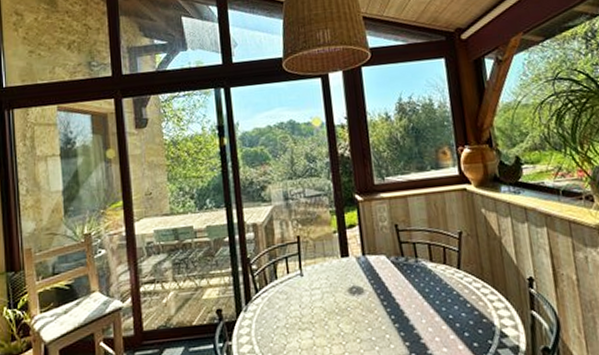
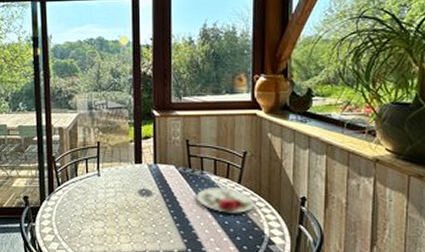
plate: none [413,275,479,305] -> present [196,186,255,213]

